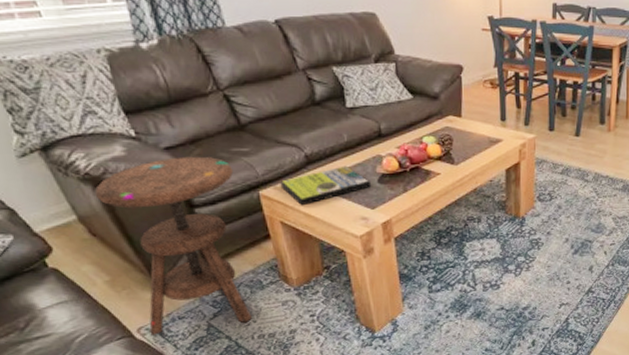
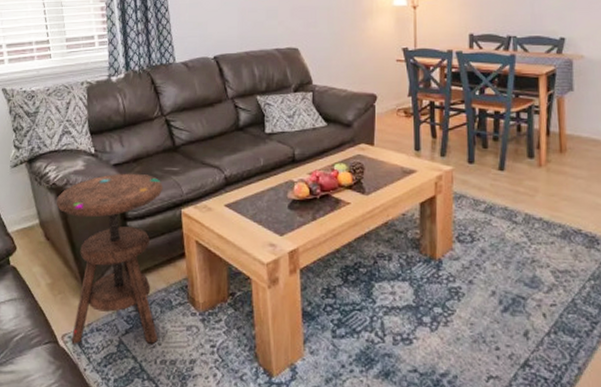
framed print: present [280,165,371,206] -> none [200,189,281,227]

